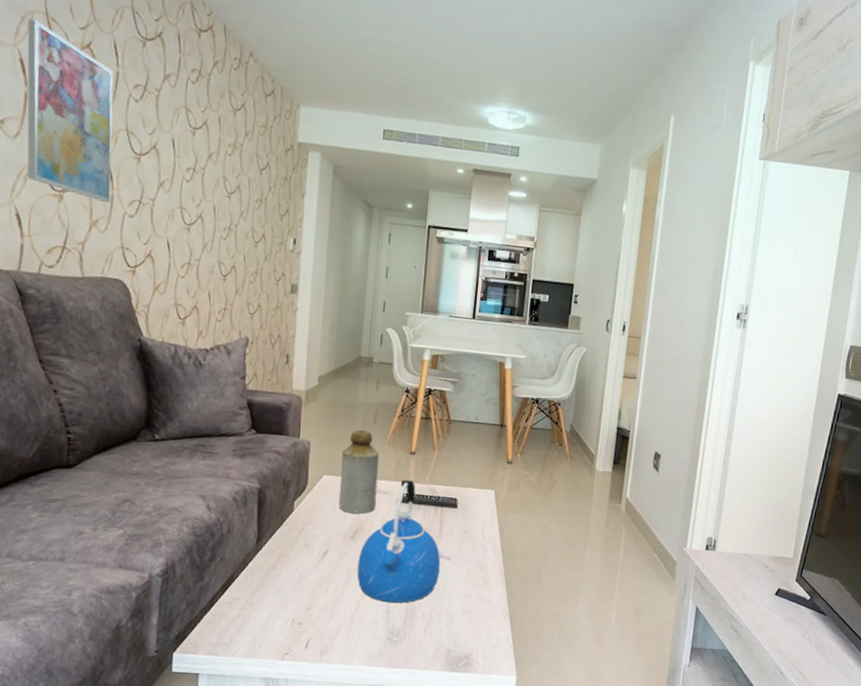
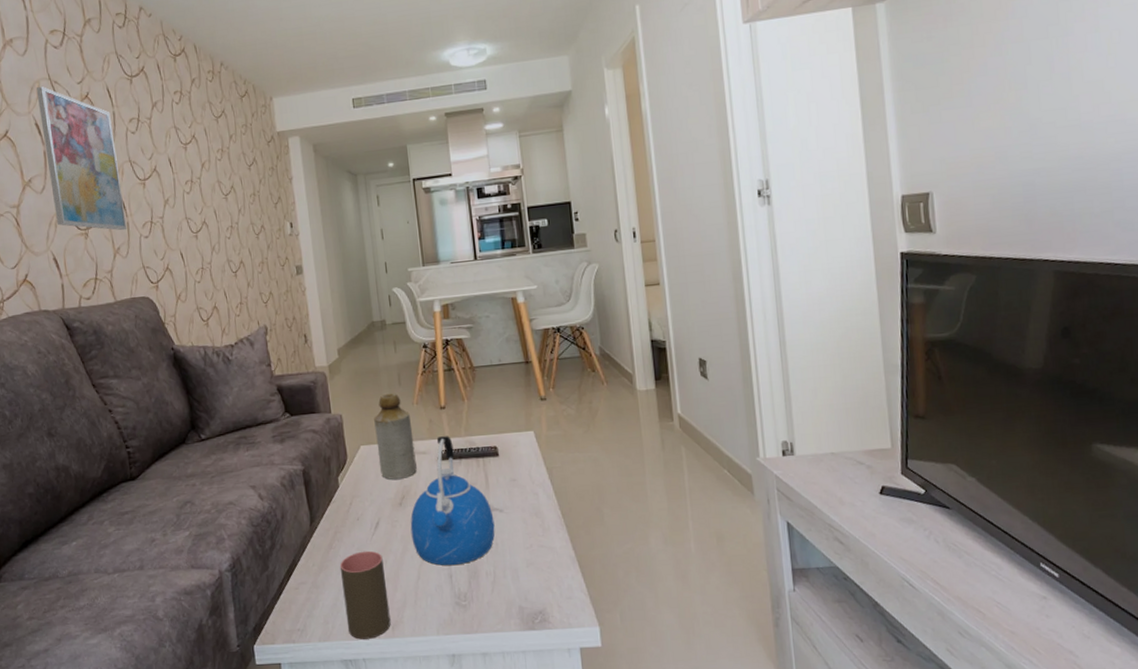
cup: none [275,576,324,661] -> present [339,550,391,640]

